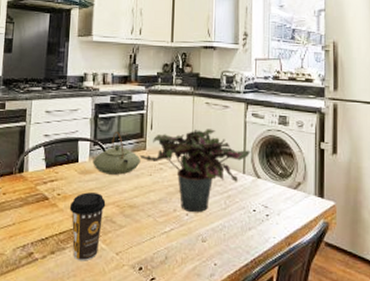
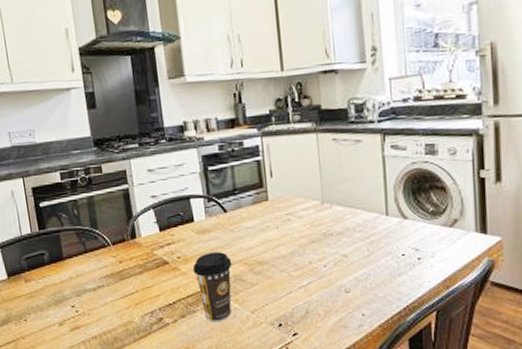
teapot: present [92,131,141,175] -> none [209,183,264,232]
potted plant: present [139,129,251,213] -> none [262,169,394,264]

